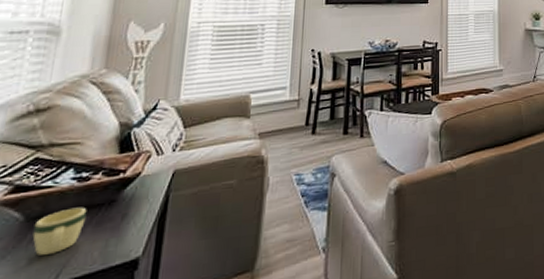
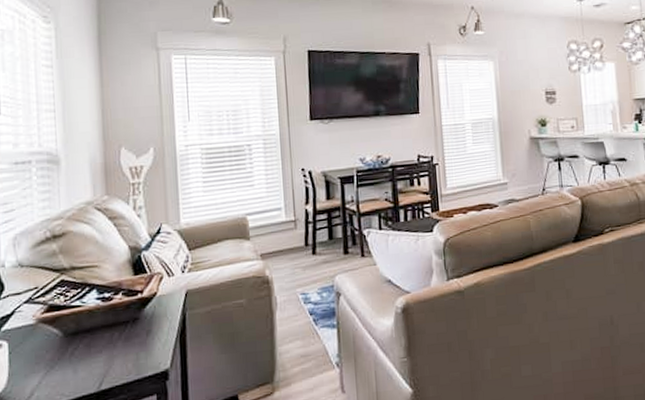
mug: present [32,207,87,255] -> none [72,324,116,366]

